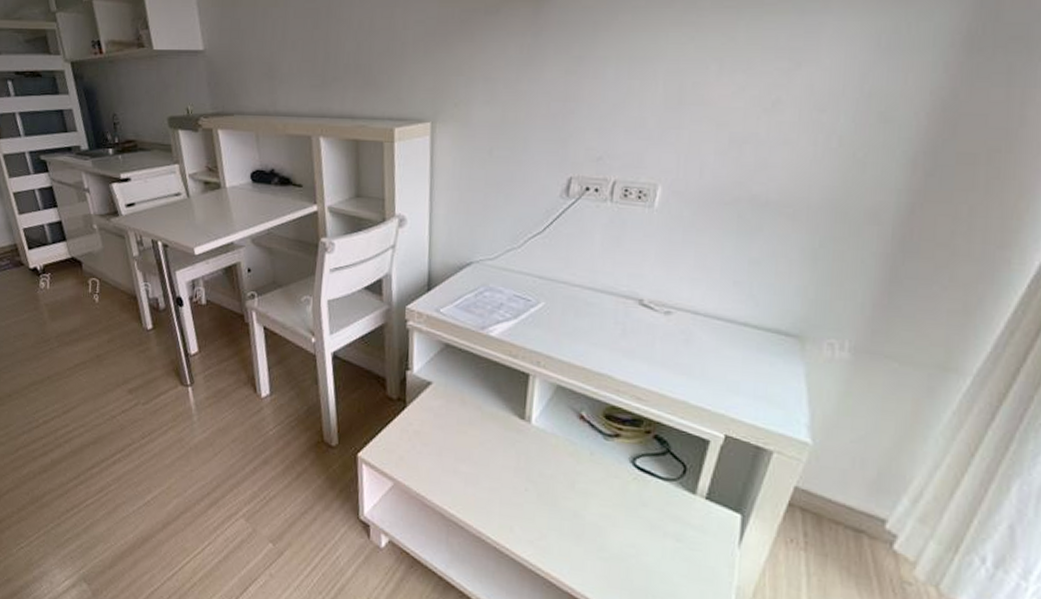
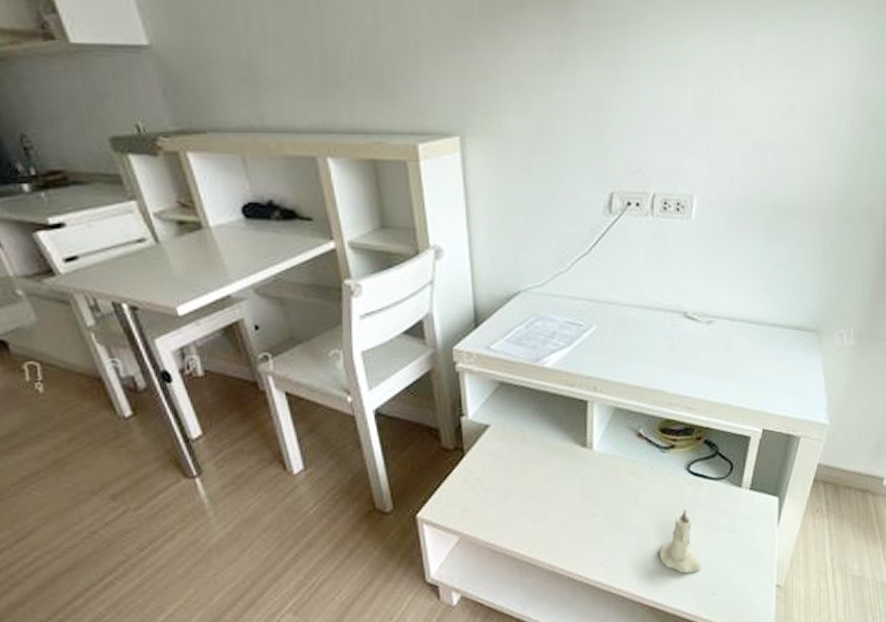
candle: none [593,504,643,576] -> present [659,509,702,573]

